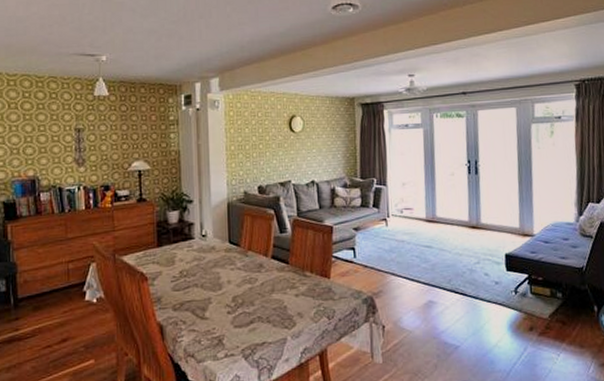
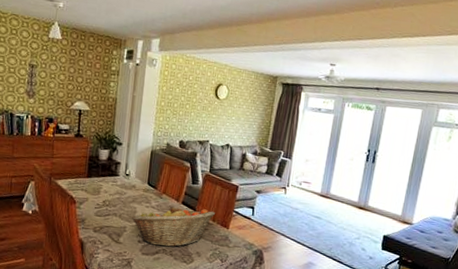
fruit basket: none [215,260,311,314] -> present [131,206,215,247]

